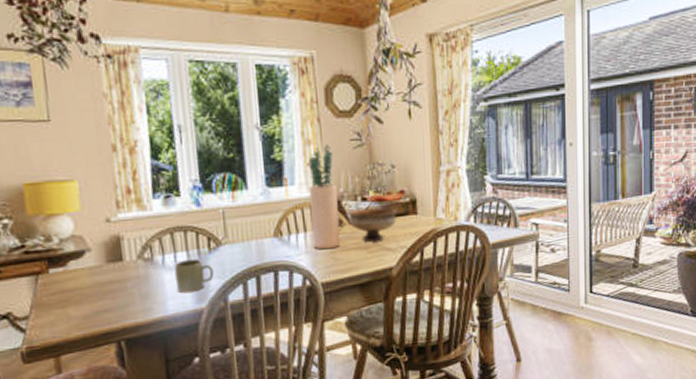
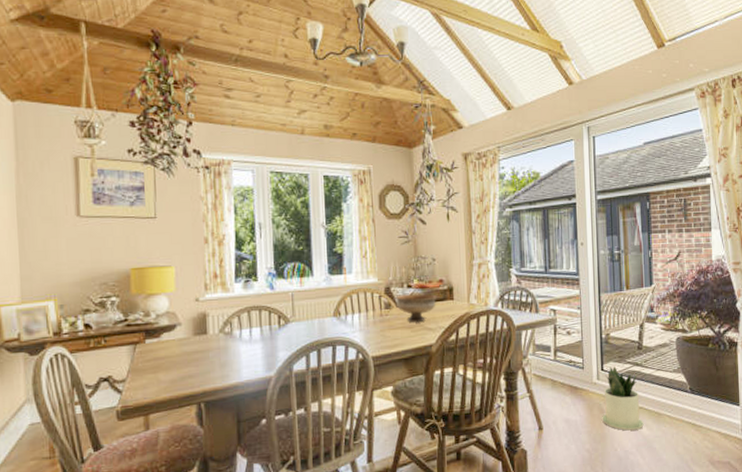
mug: present [174,258,214,294] -> none [249,333,282,363]
vase: present [308,144,340,250] -> none [363,240,389,328]
planter: none [589,287,637,360] -> present [602,366,644,431]

